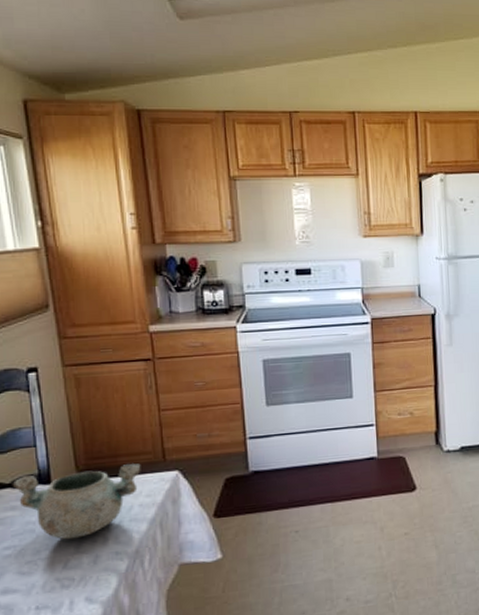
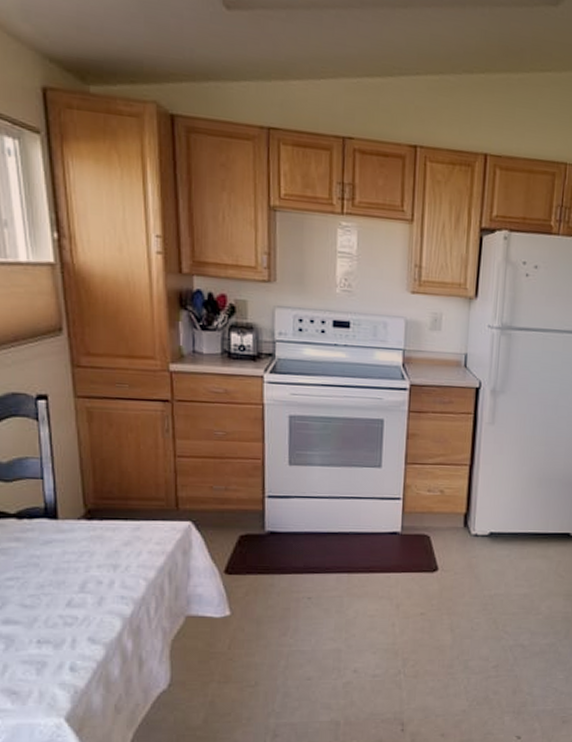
decorative bowl: present [12,463,141,540] -> none [17,507,152,578]

